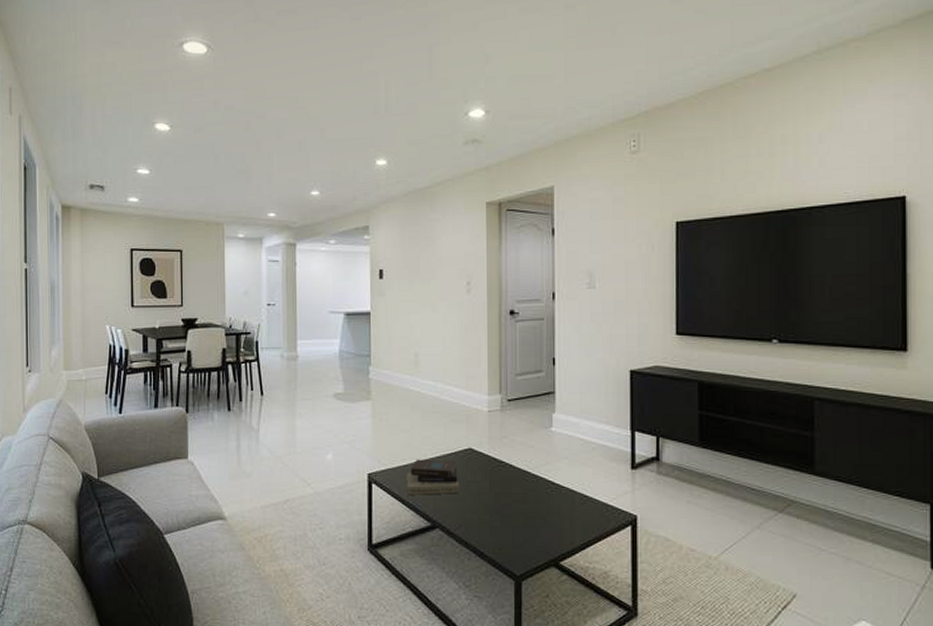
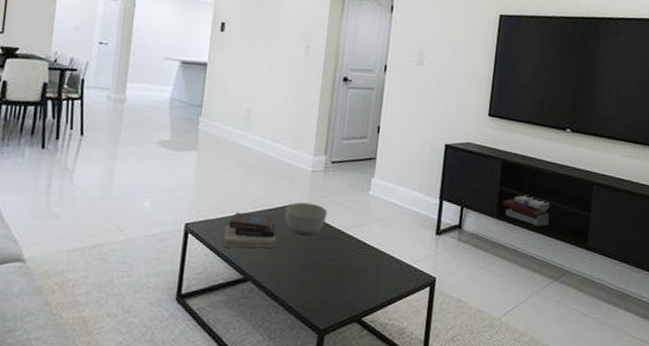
bowl: none [465,444,510,480] -> present [284,202,328,237]
books: none [704,418,764,453] -> present [502,195,551,227]

